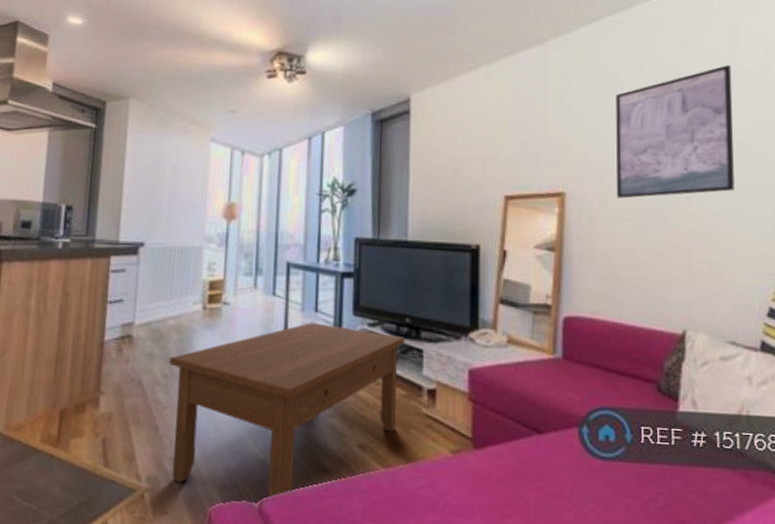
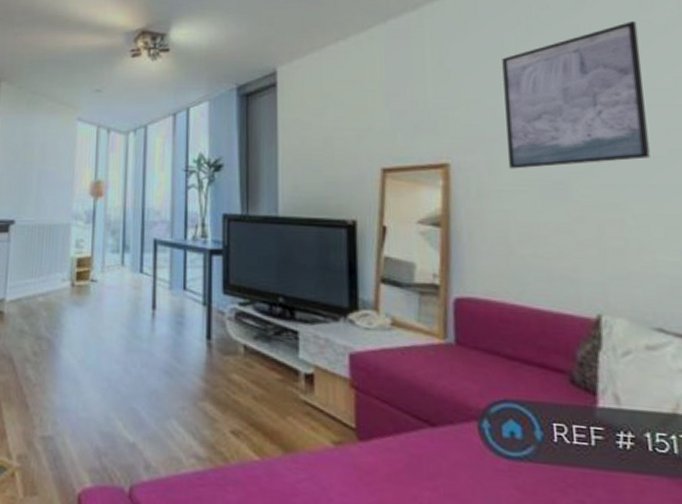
coffee table: present [169,323,405,499] -> none [38,301,279,485]

